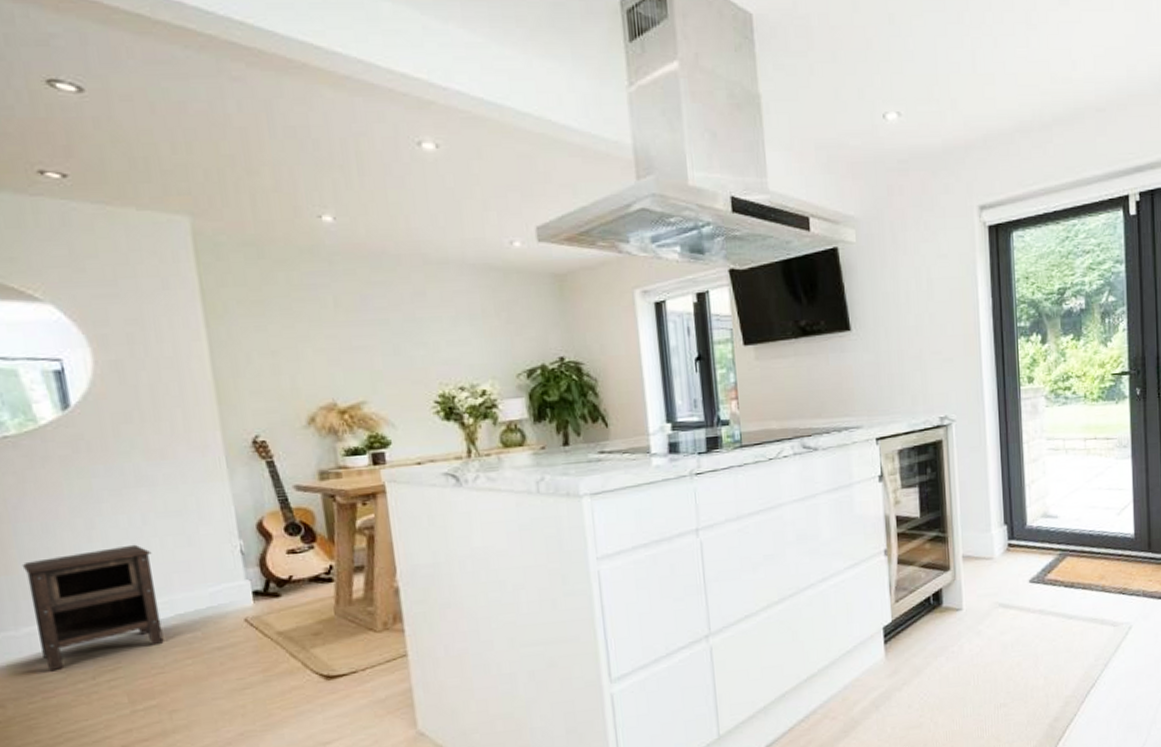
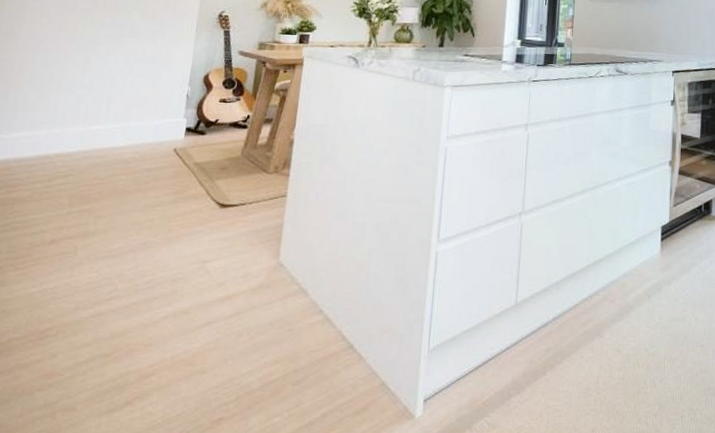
nightstand: present [21,544,164,672] -> none [19,79,123,171]

